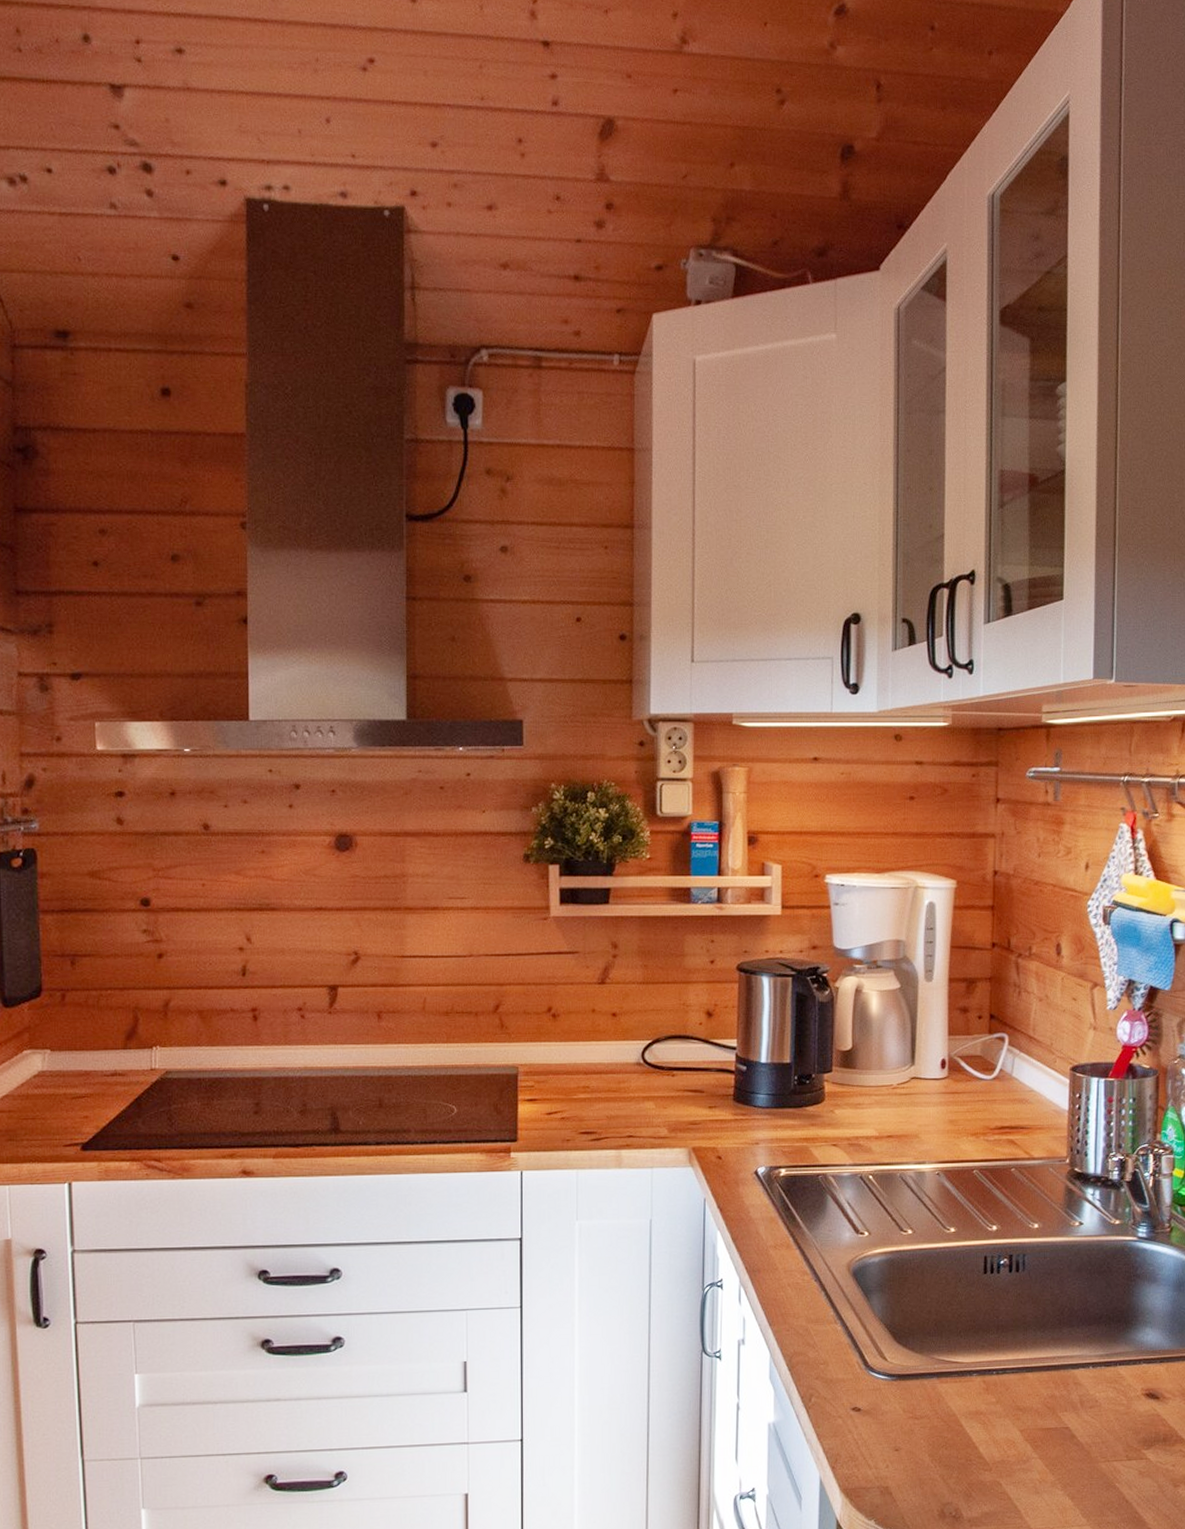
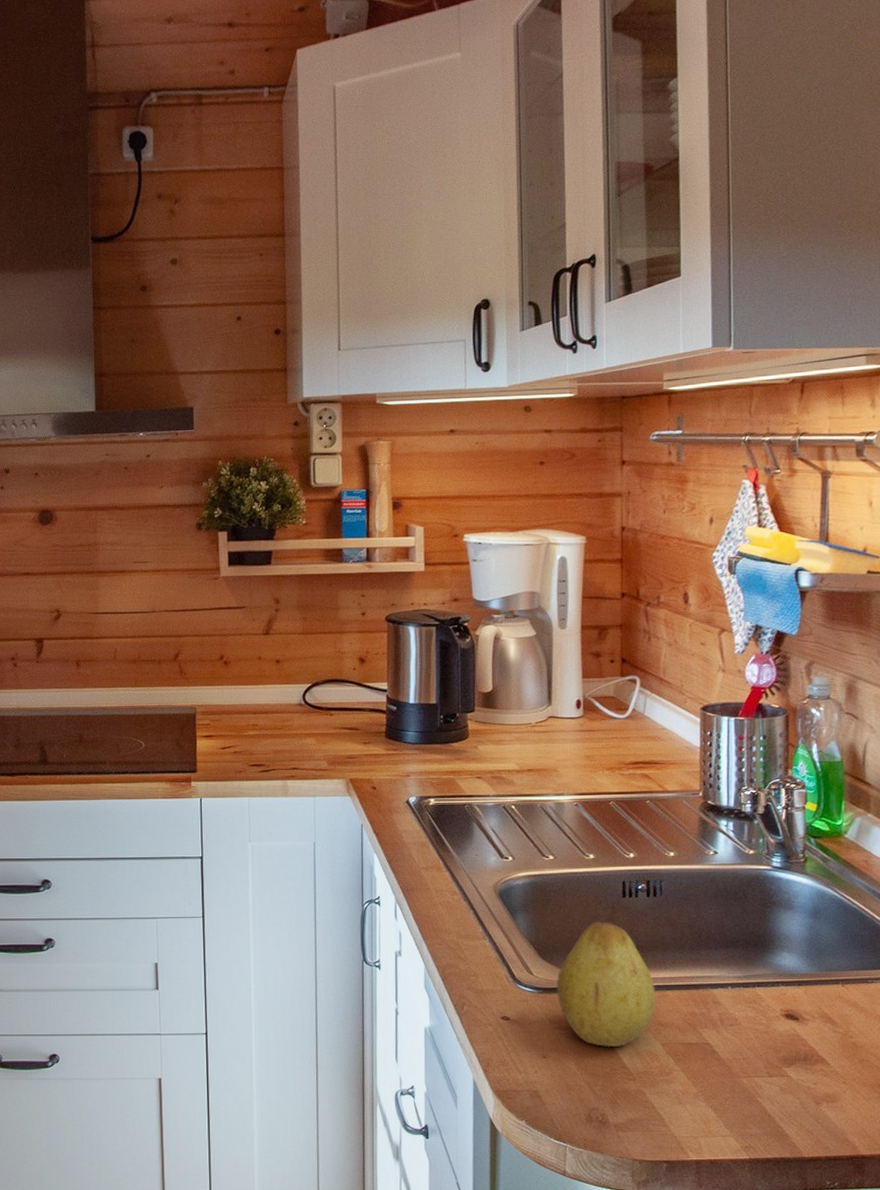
fruit: none [911,1276,1016,1437] -> present [556,900,657,1048]

